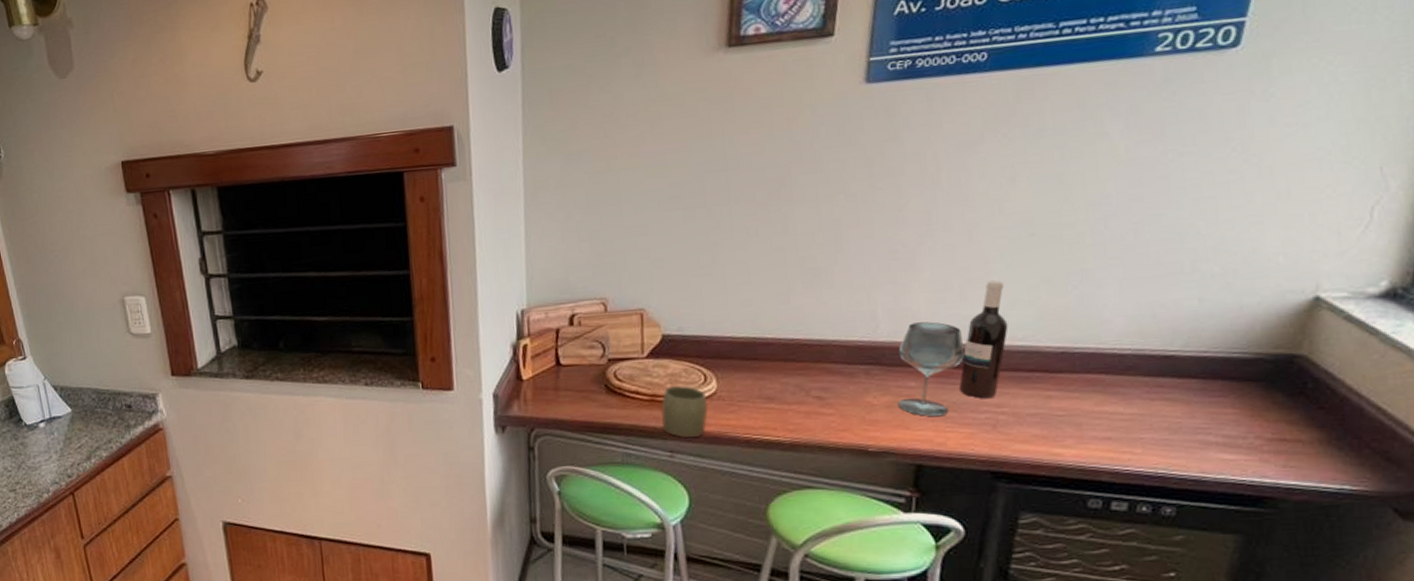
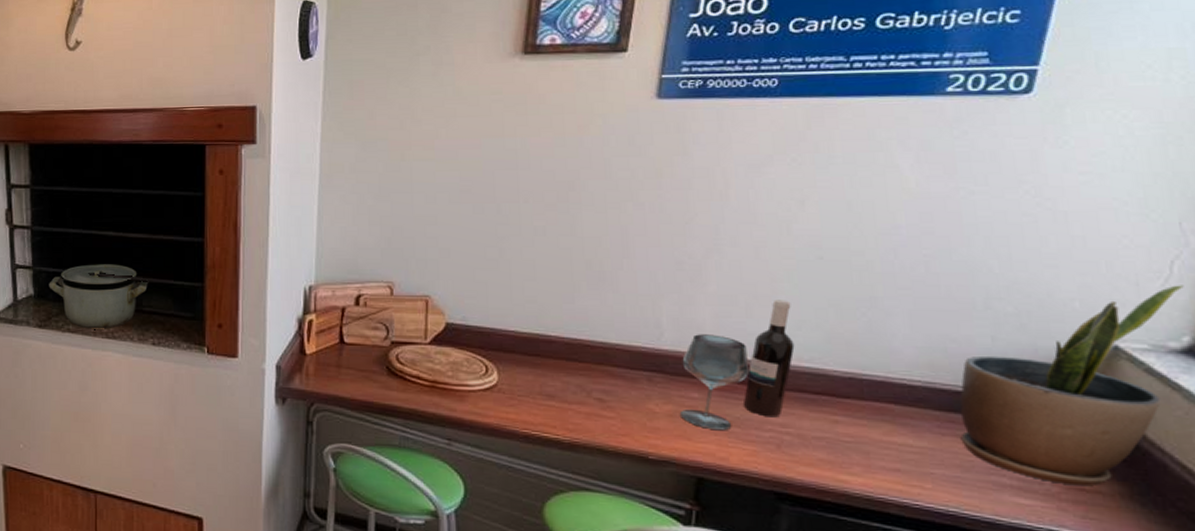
saucepan: none [252,305,356,376] -> present [49,264,149,329]
mug: present [661,386,708,437] -> none [441,374,488,427]
potted plant: none [1168,230,1383,436] -> present [960,285,1184,485]

